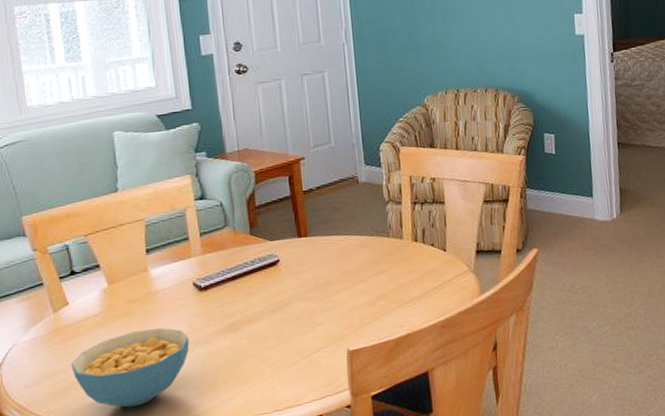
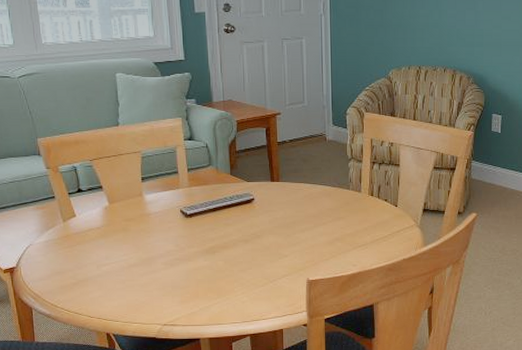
cereal bowl: present [70,328,190,408] -> none [77,244,176,306]

